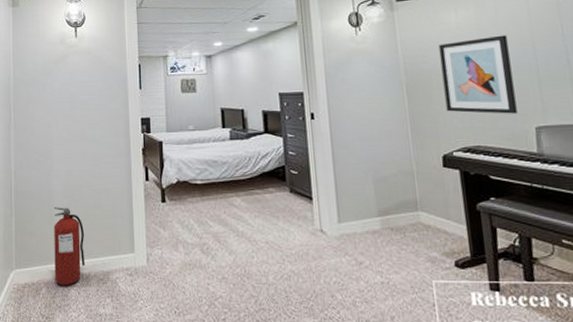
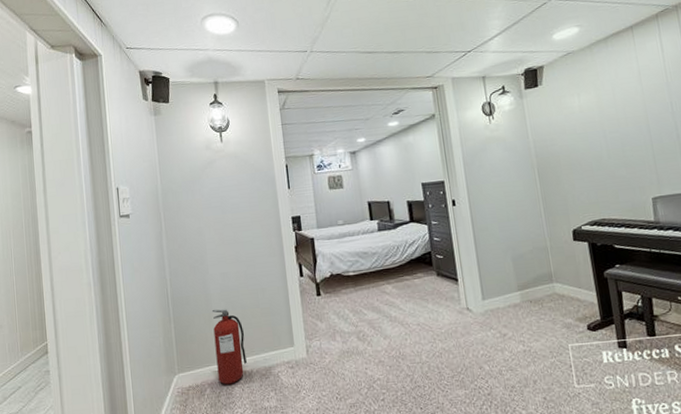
wall art: present [438,35,518,114] -> none [565,115,636,190]

